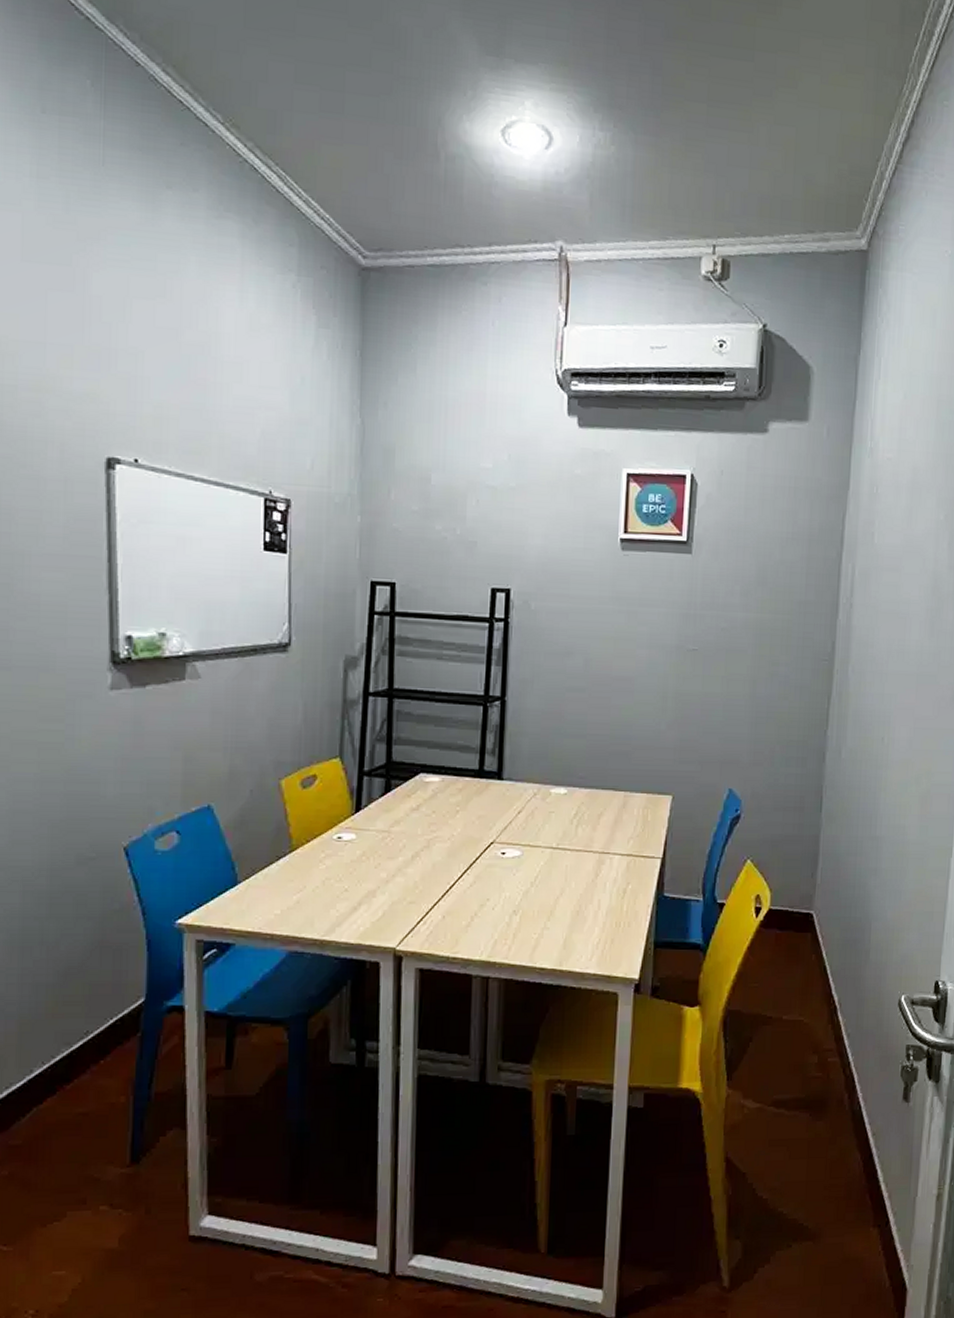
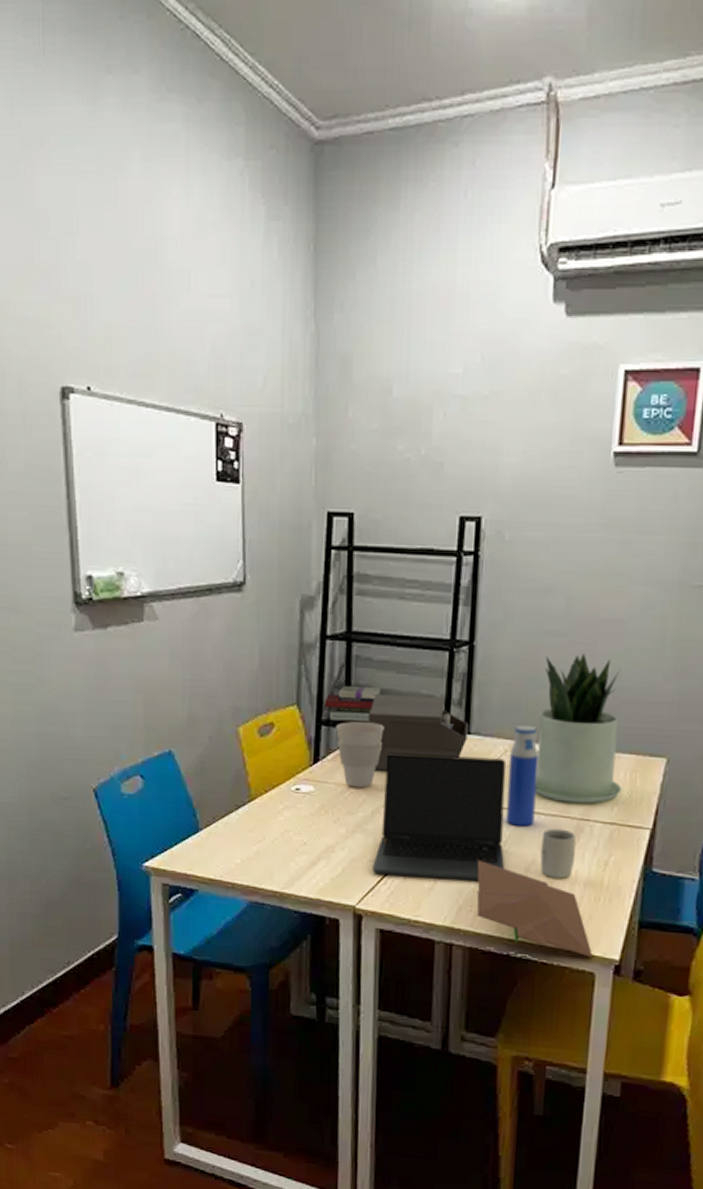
books: none [366,738,422,774] -> present [324,685,382,724]
cup: none [378,772,423,834] -> present [336,721,384,788]
sewing box: none [408,745,501,817] -> present [368,694,468,771]
laptop: none [412,799,536,914] -> present [372,752,507,880]
papers: none [510,896,616,979] -> present [476,860,593,958]
water bottle: none [535,770,564,862] -> present [505,724,539,827]
planter: none [561,706,637,838] -> present [534,653,623,804]
mug: none [567,862,599,908] -> present [540,828,576,879]

